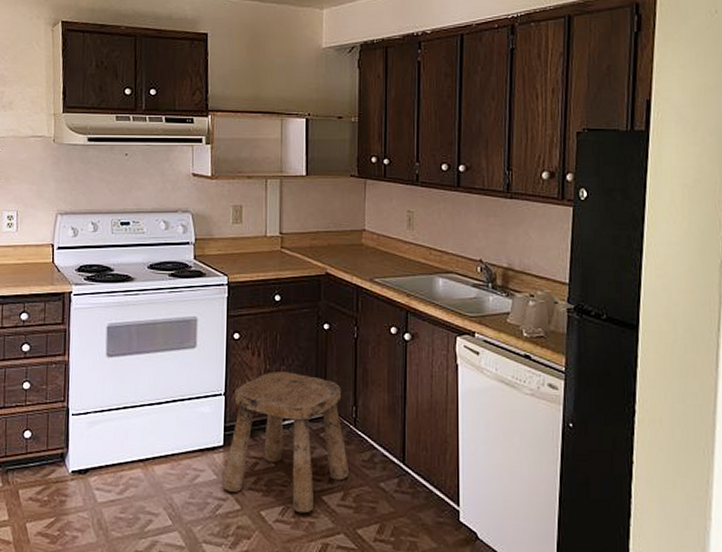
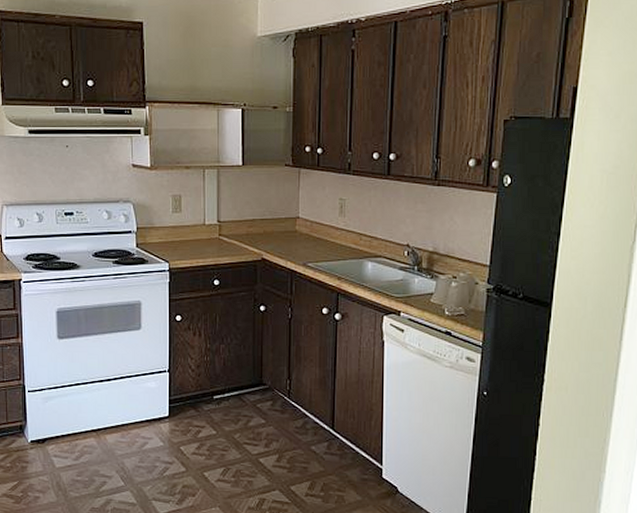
stool: present [222,371,350,513] -> none [169,350,284,474]

